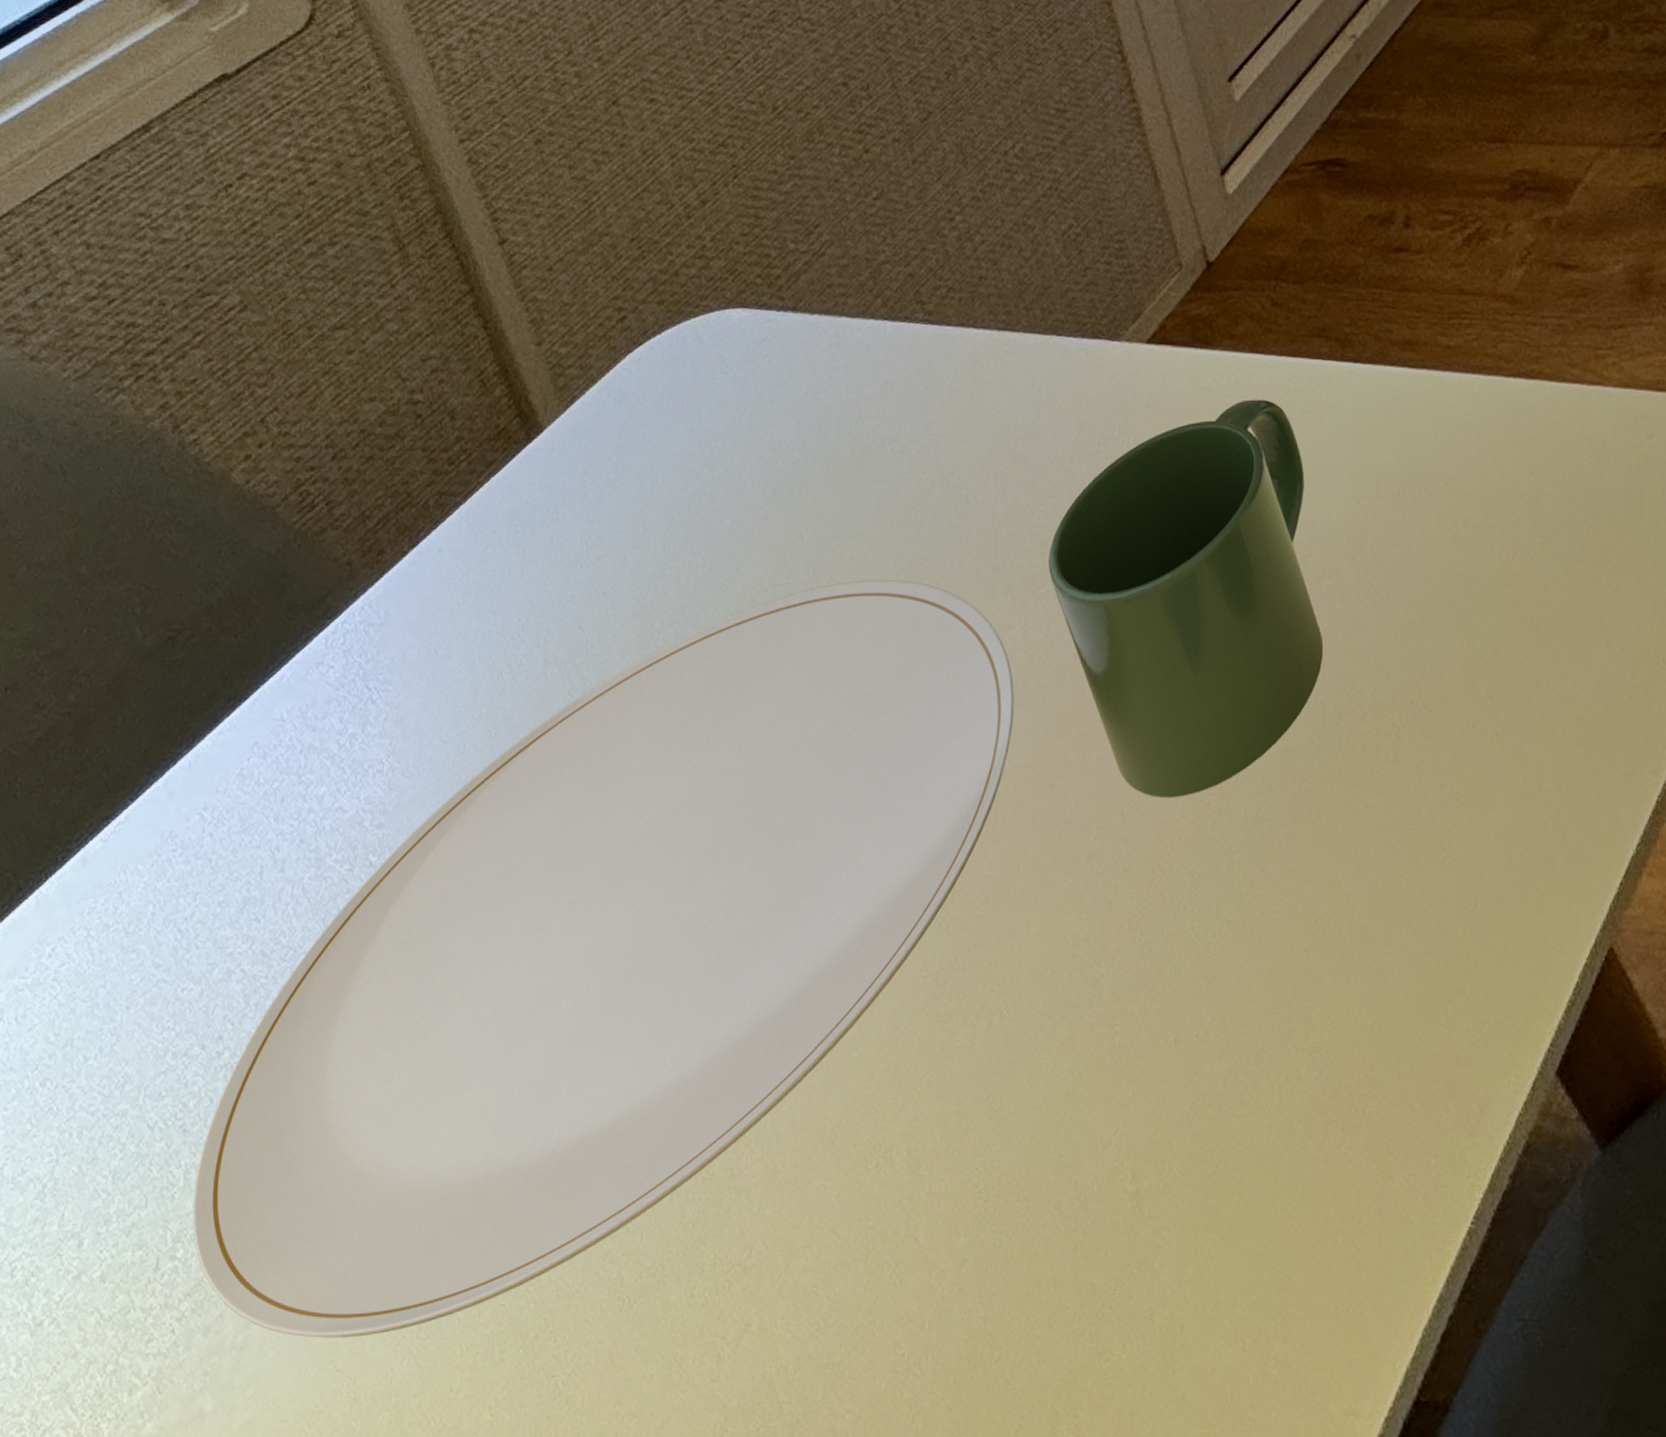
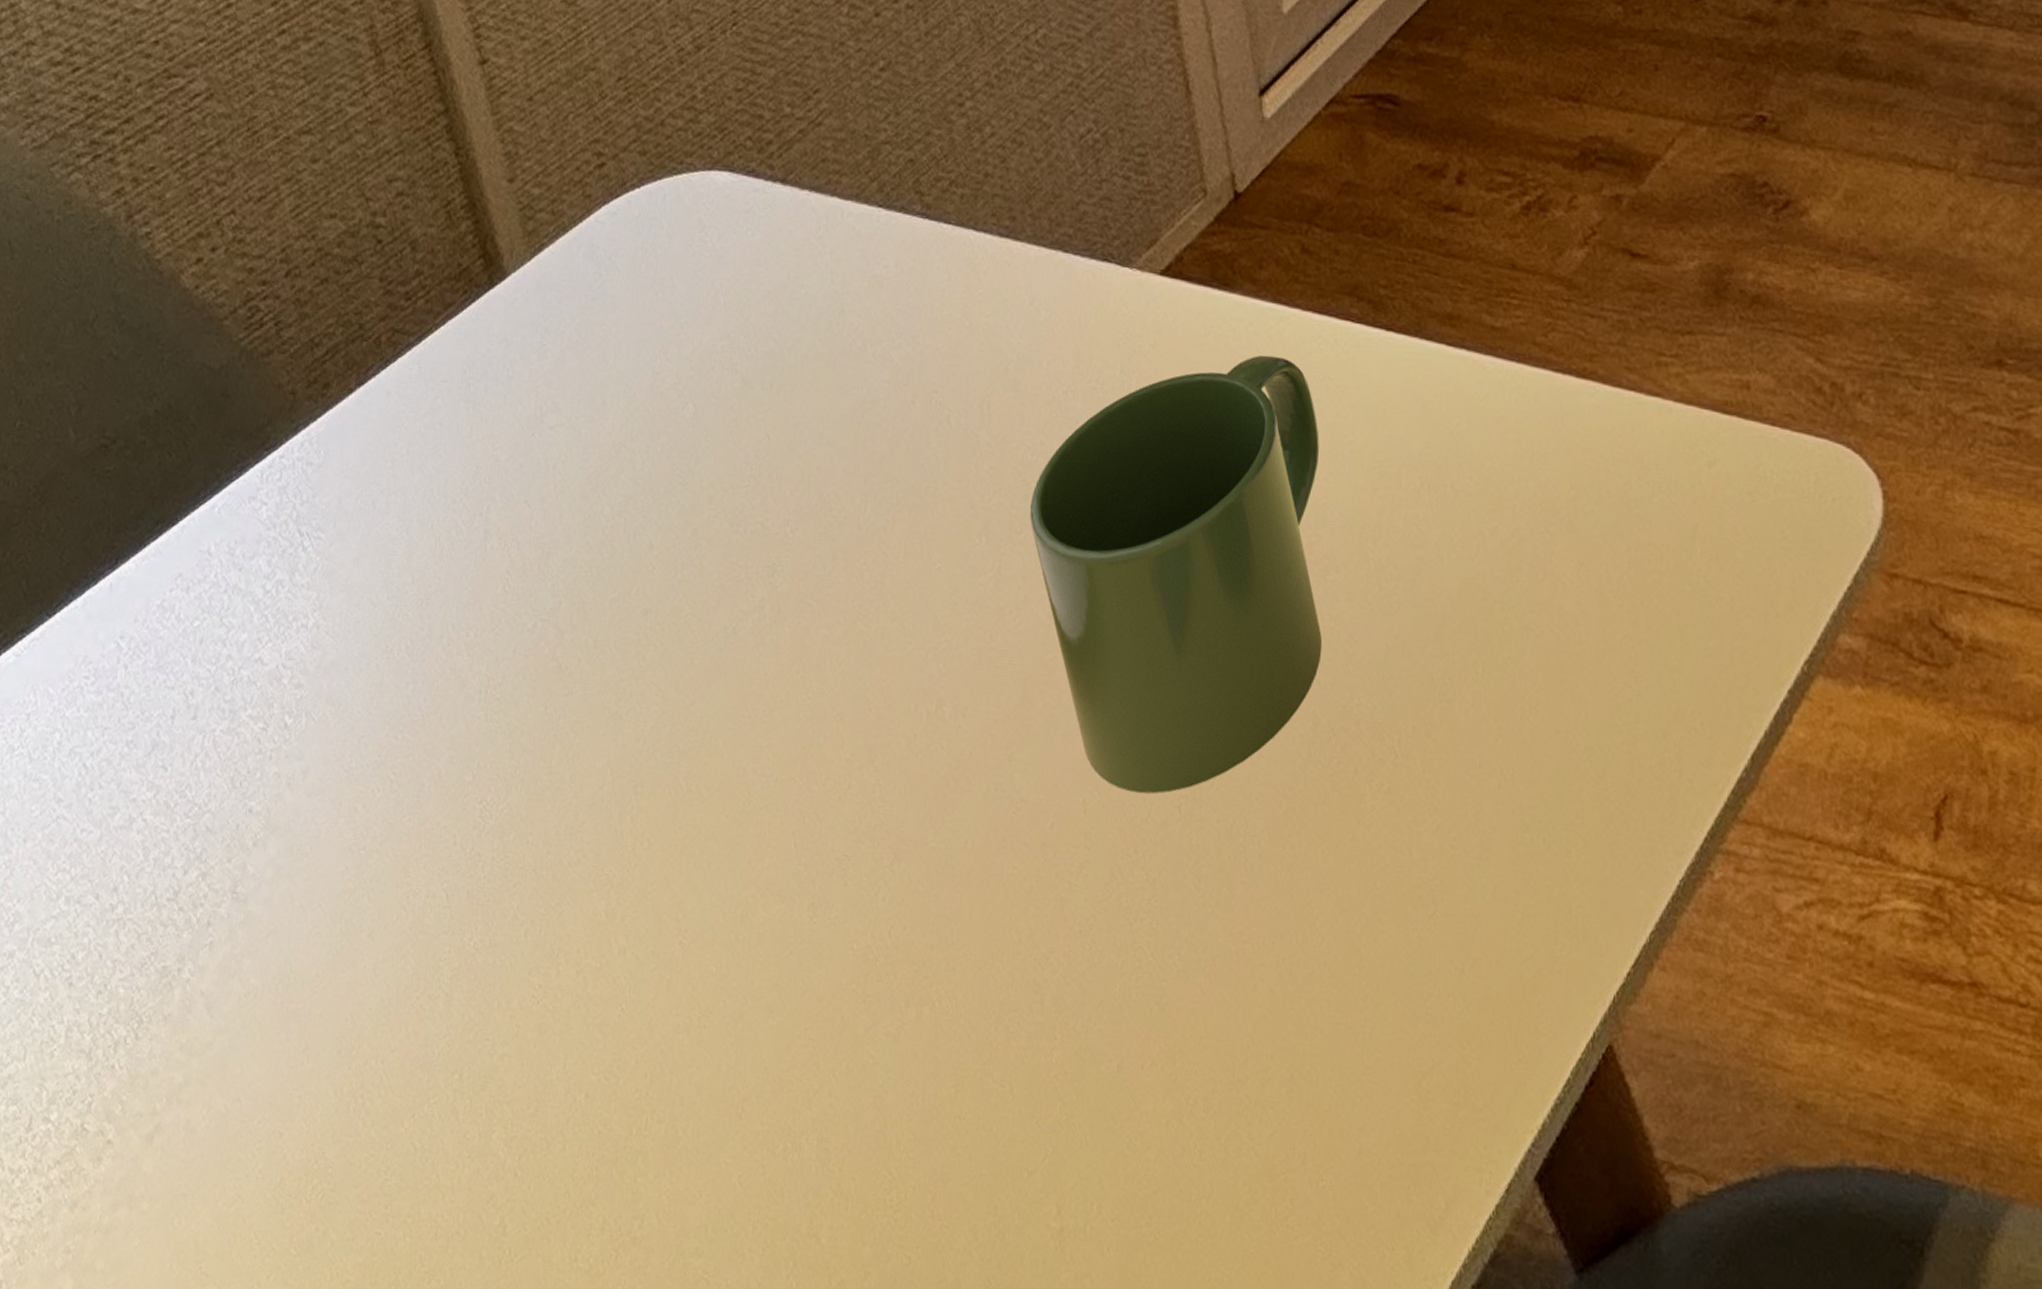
plate: present [192,579,1014,1338] -> none [68,494,980,1242]

